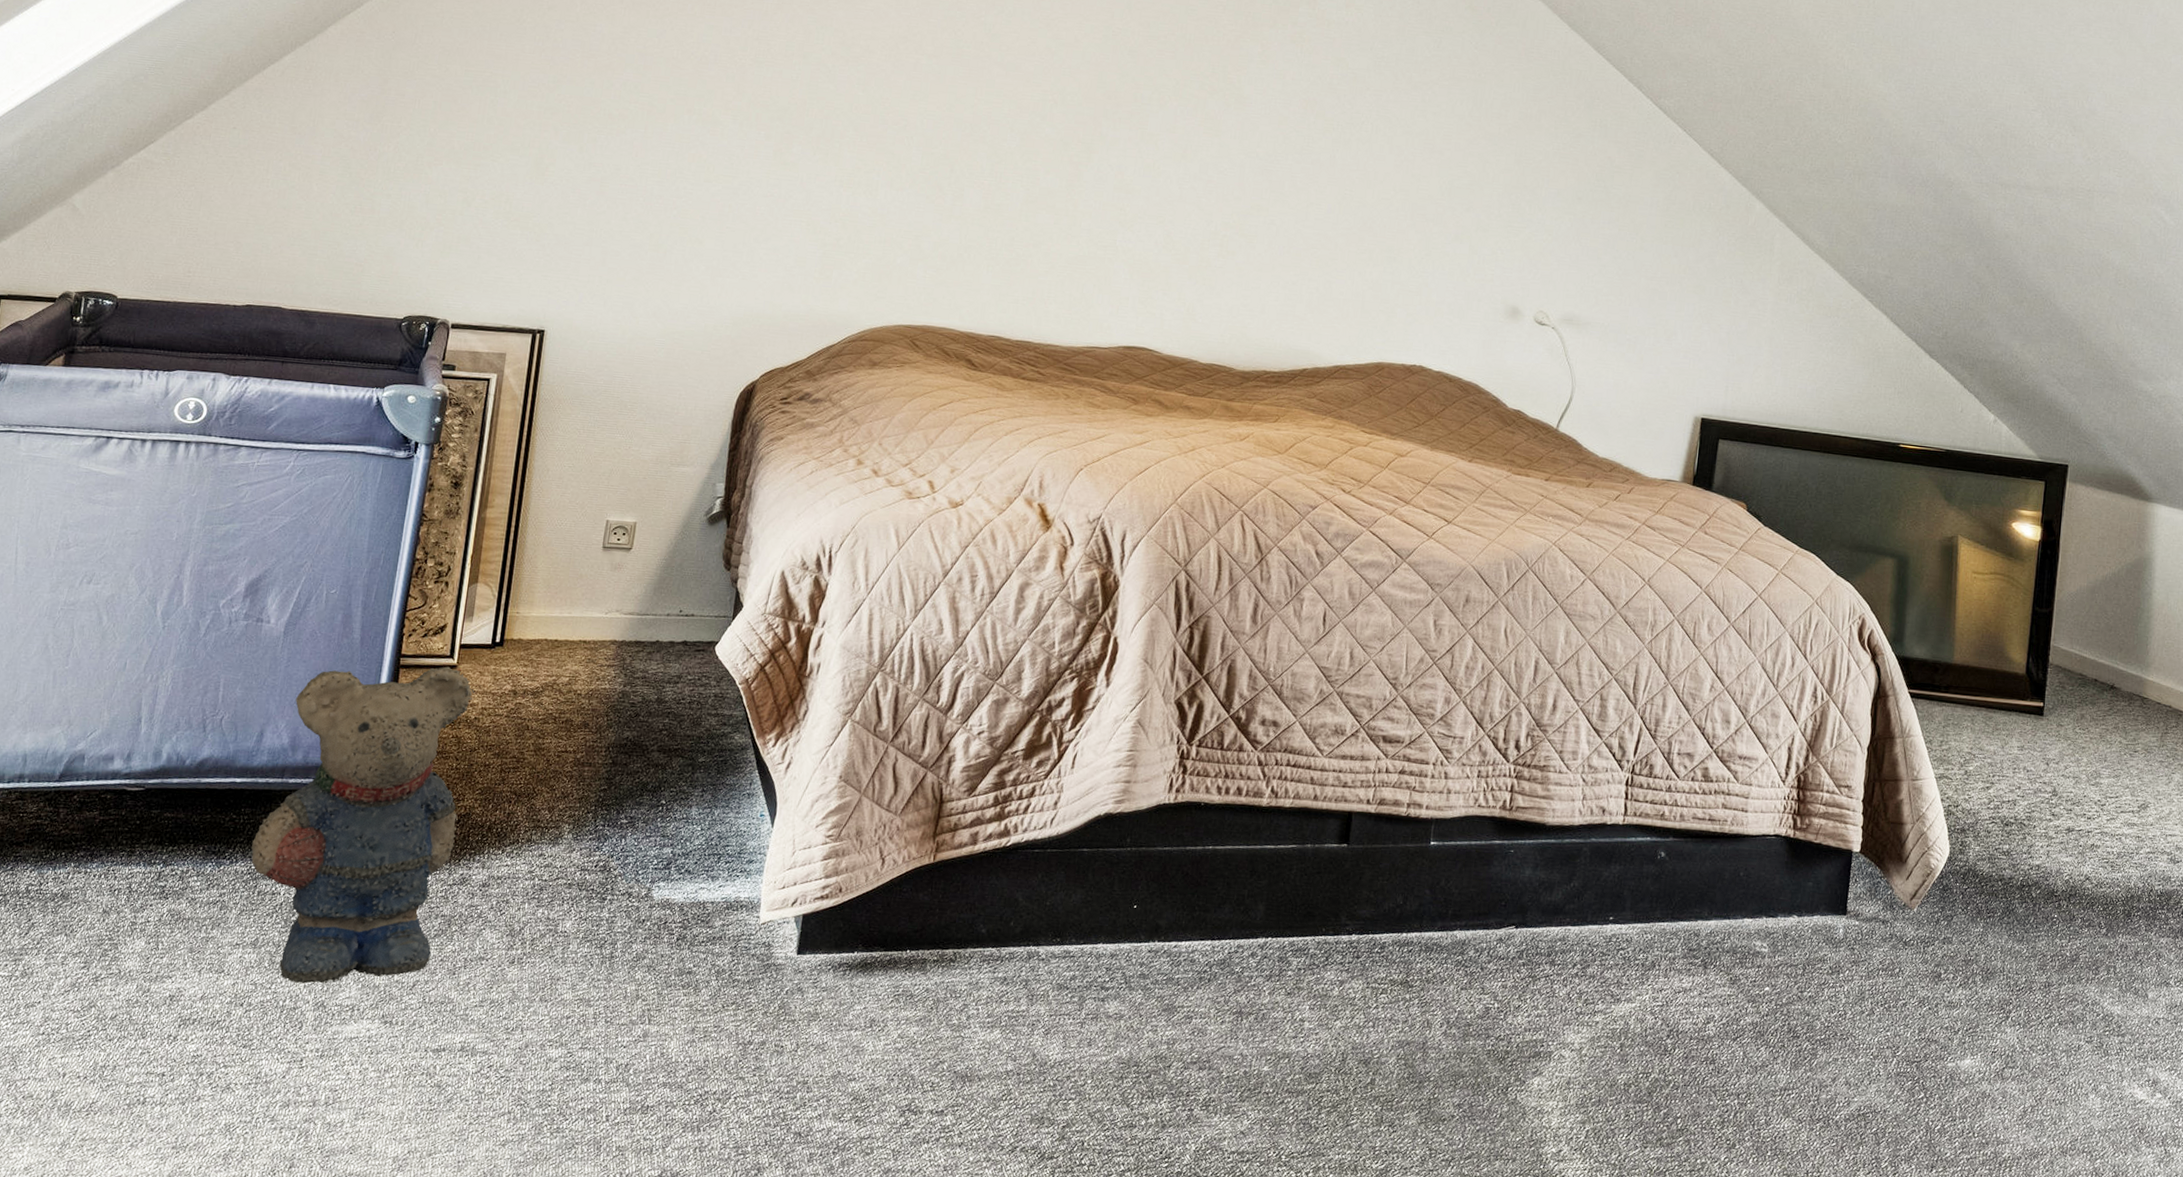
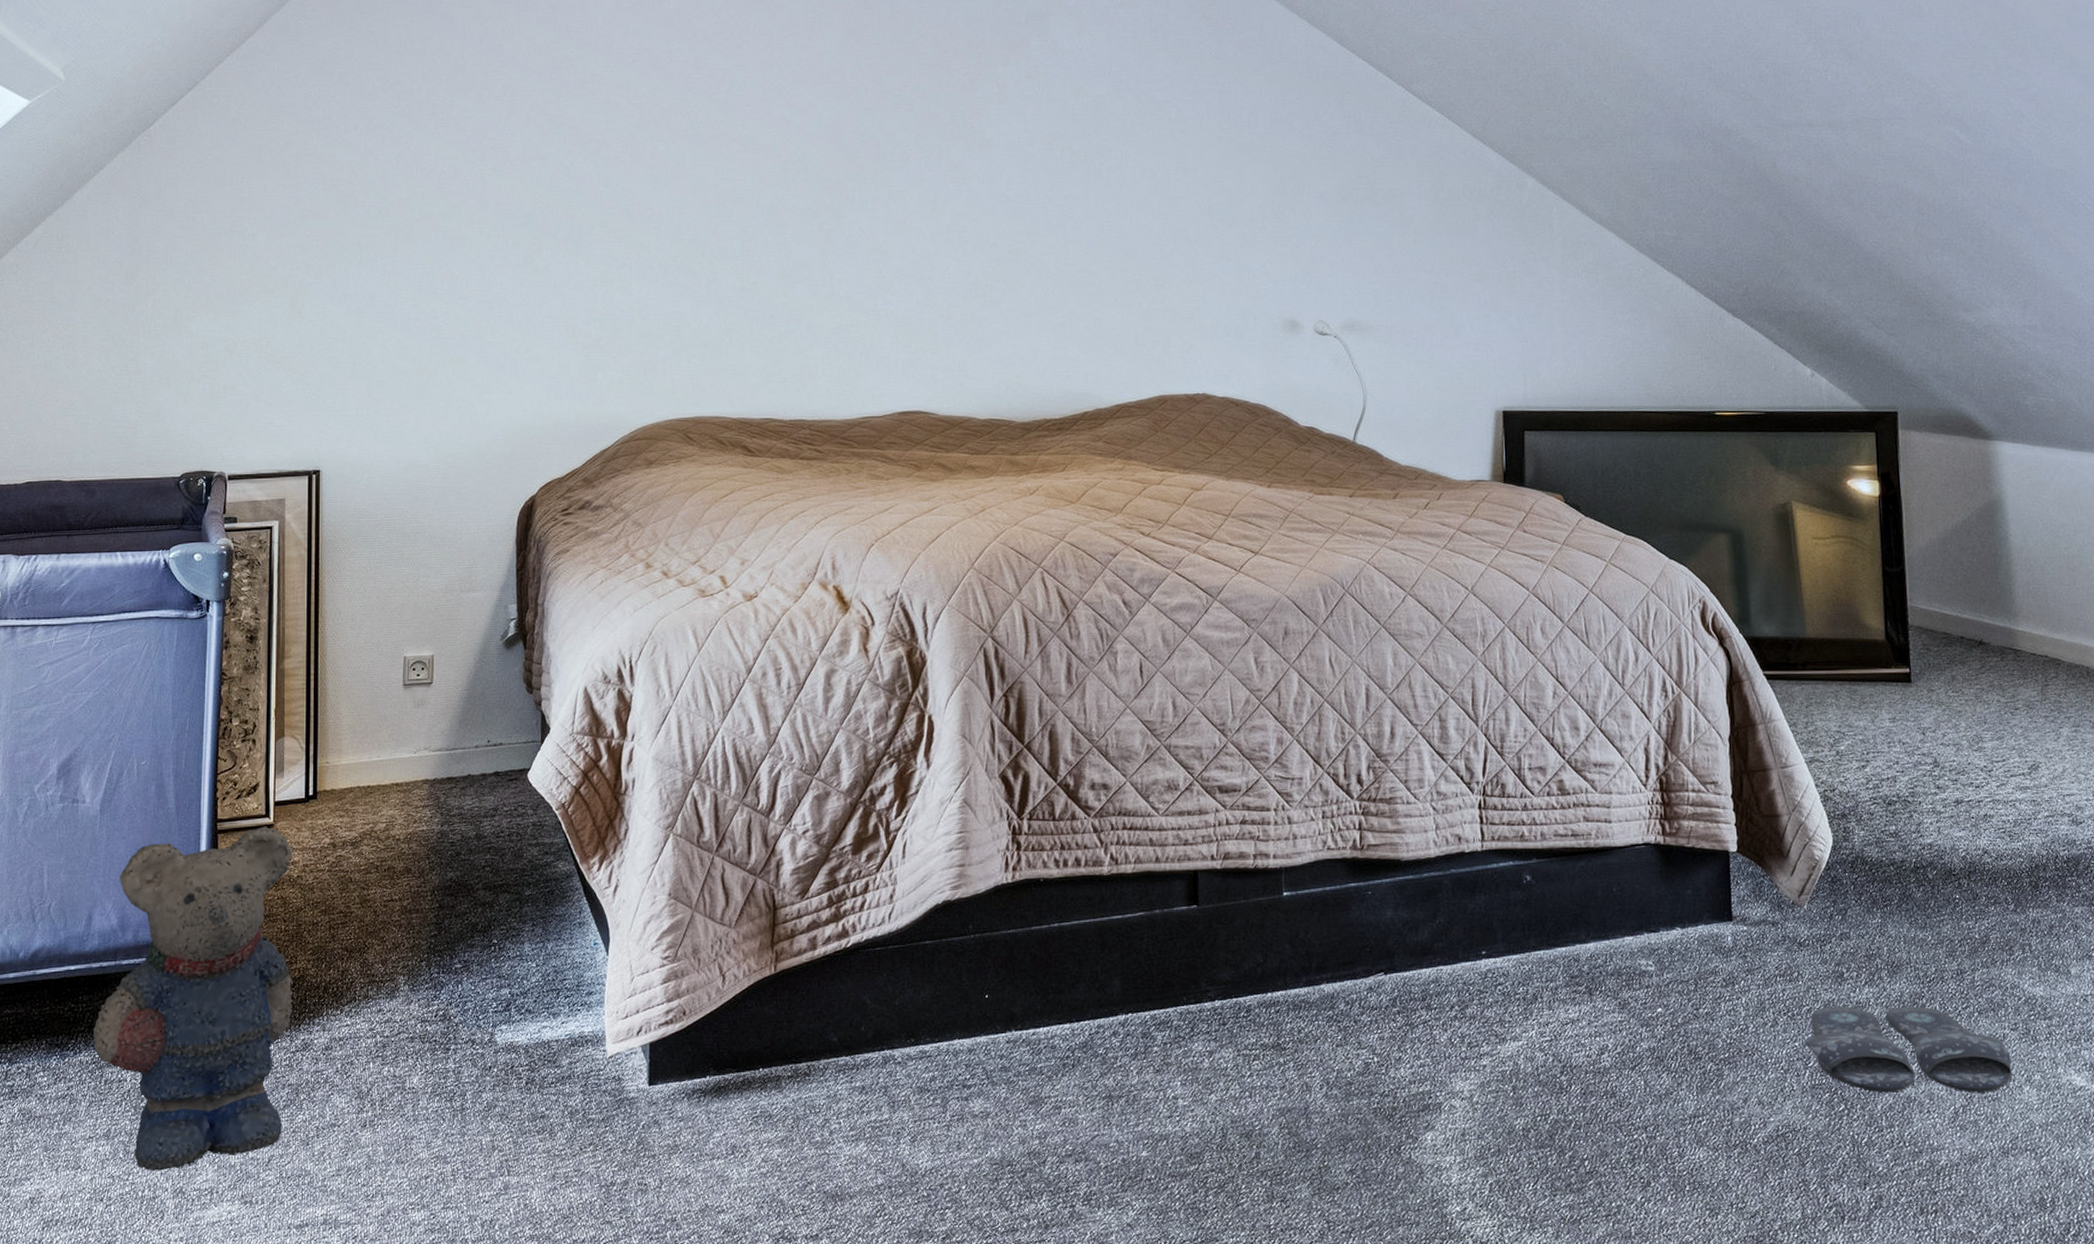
slippers: none [1896,1002,2082,1096] -> present [1804,1006,2013,1093]

